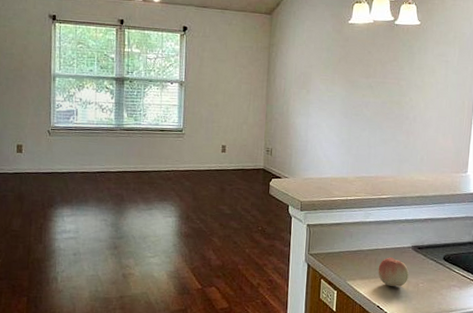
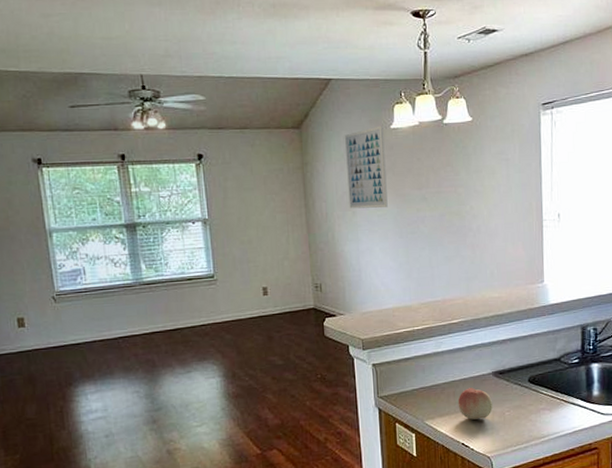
wall art: none [304,20,343,91] -> present [345,125,388,209]

